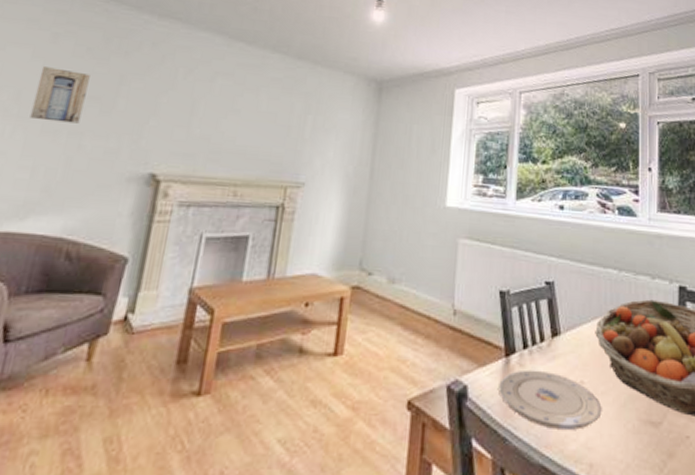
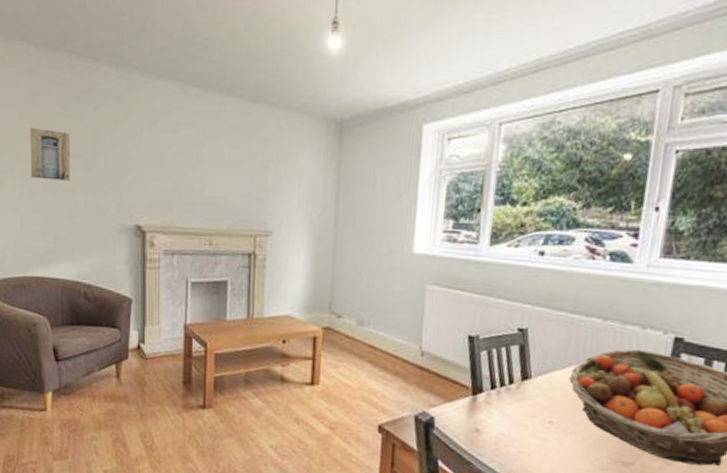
plate: present [499,369,602,430] -> none [465,407,570,462]

